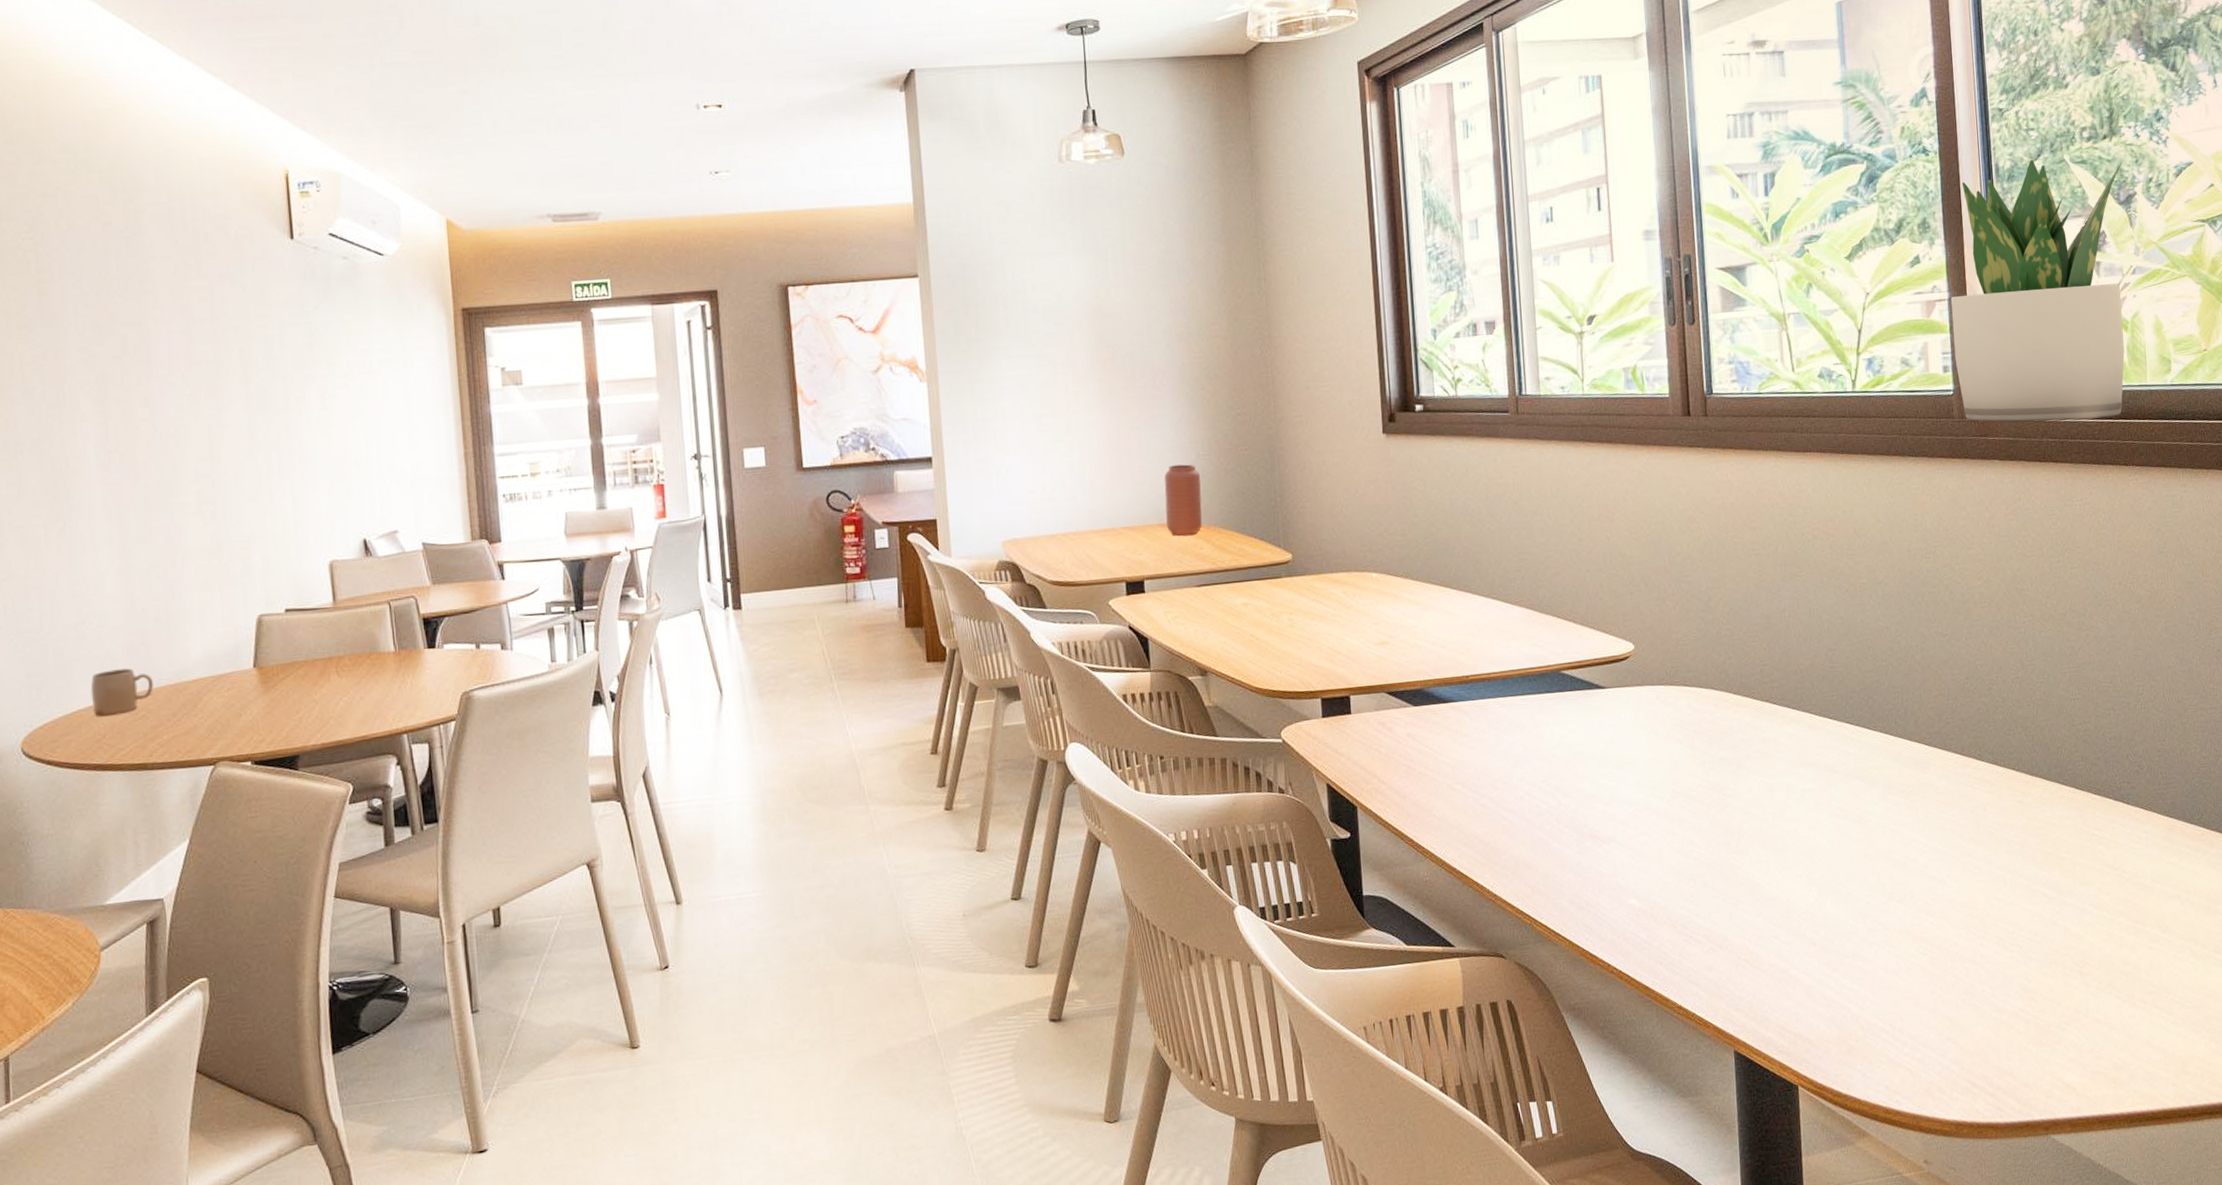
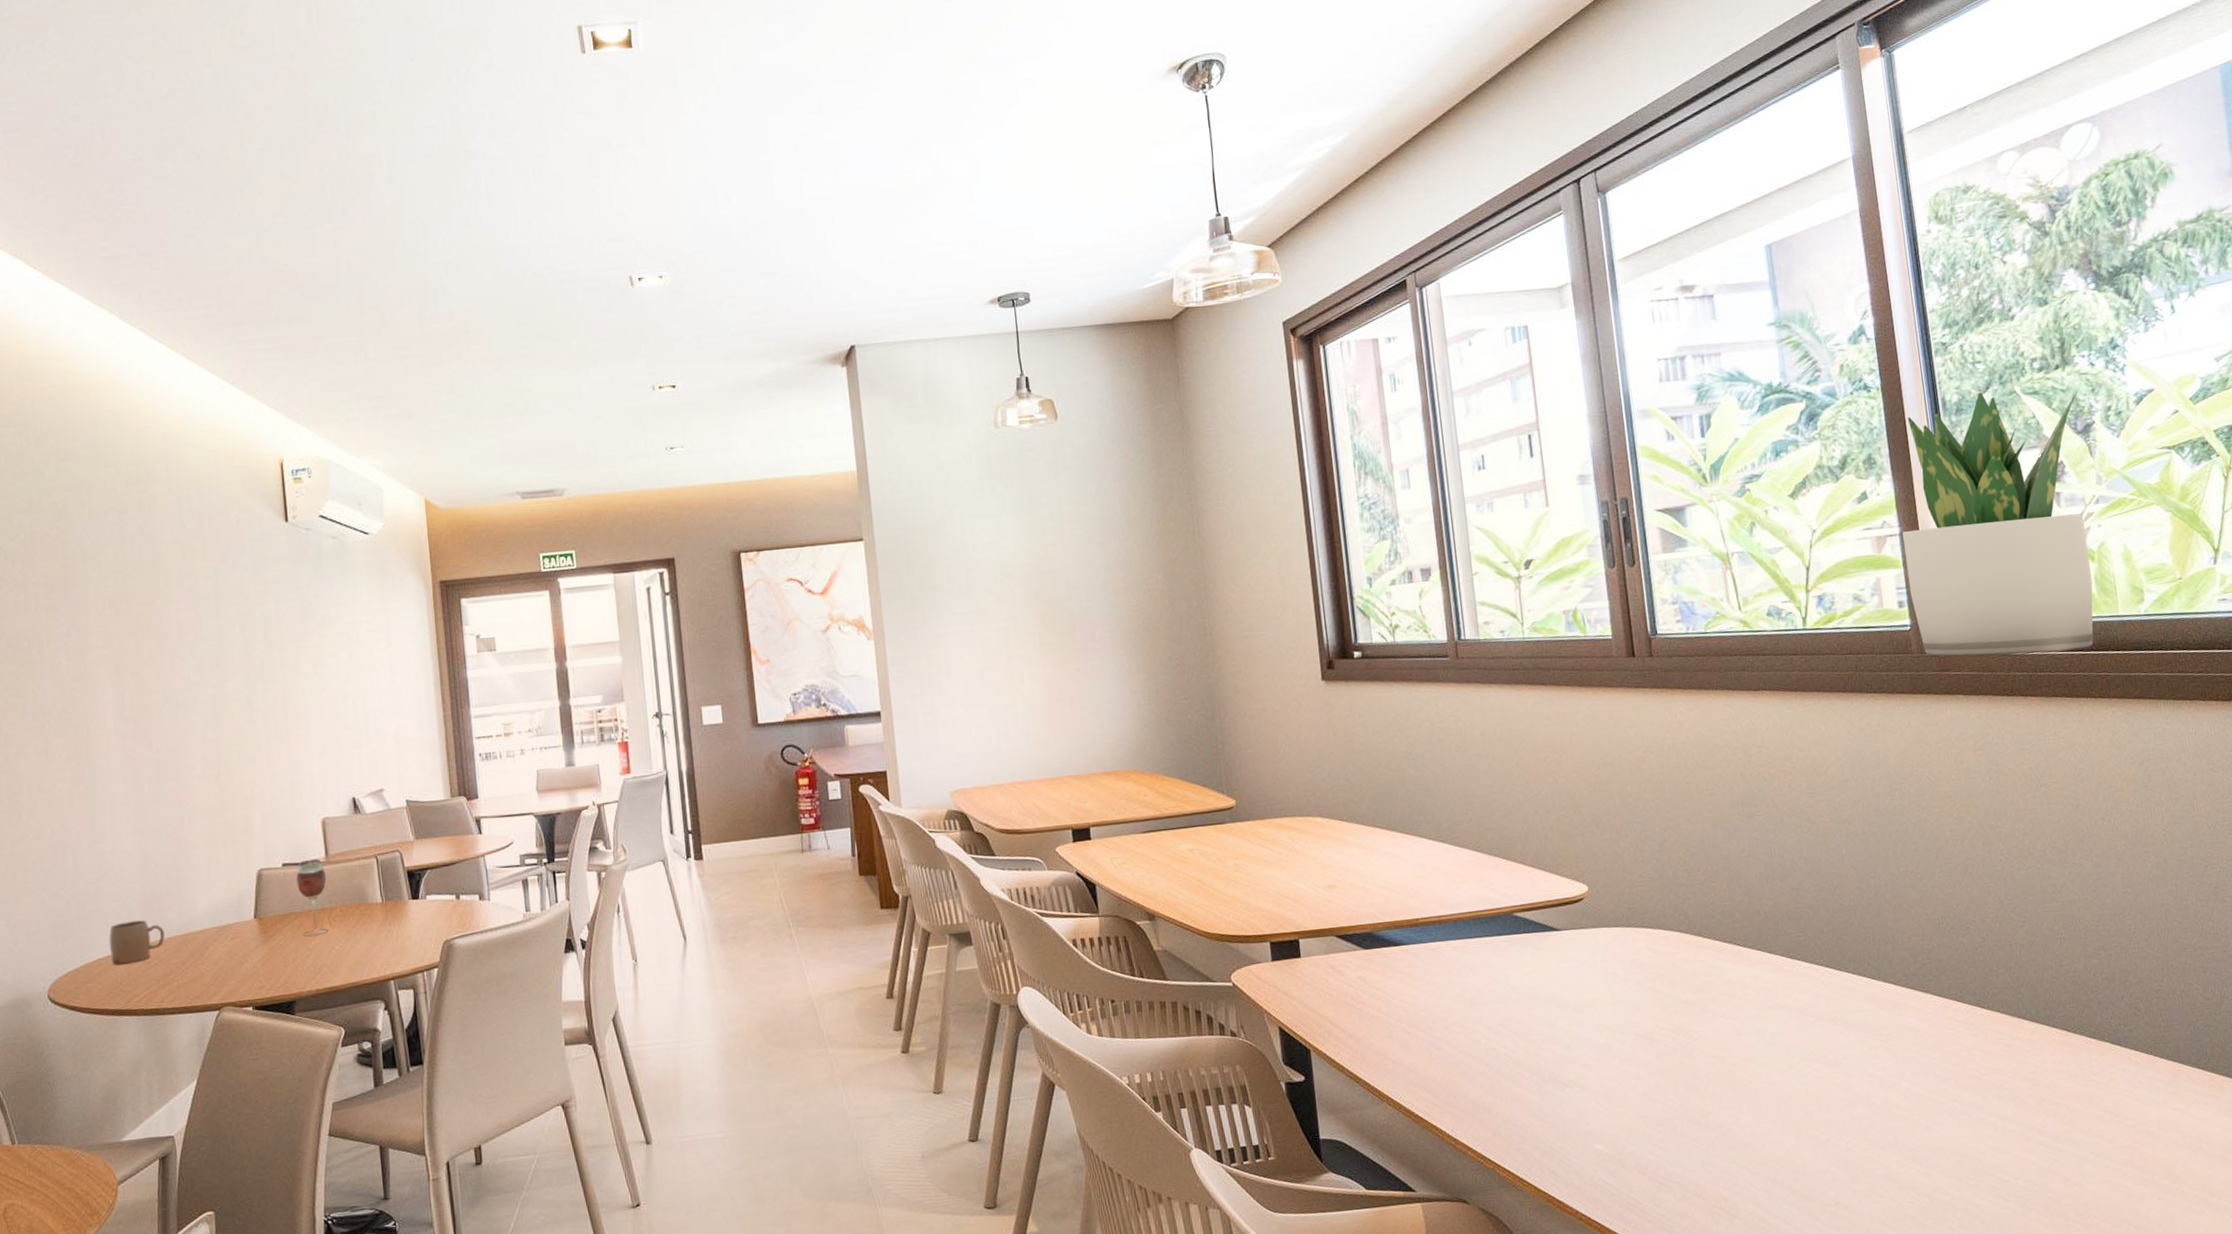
wineglass: none [300,604,336,688] -> present [296,858,328,937]
vase: present [1164,464,1202,537] -> none [1106,714,1145,784]

